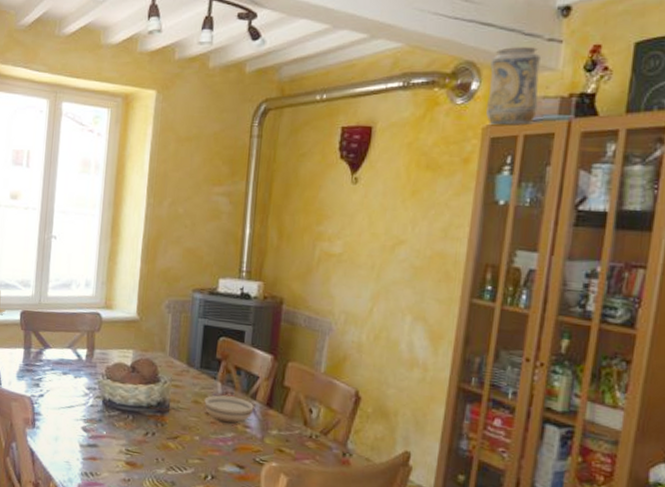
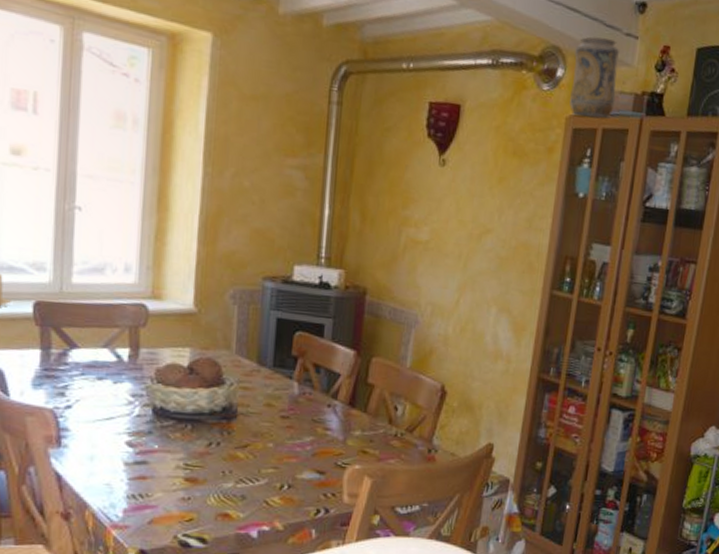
bowl: present [204,395,254,424] -> none [278,396,335,427]

